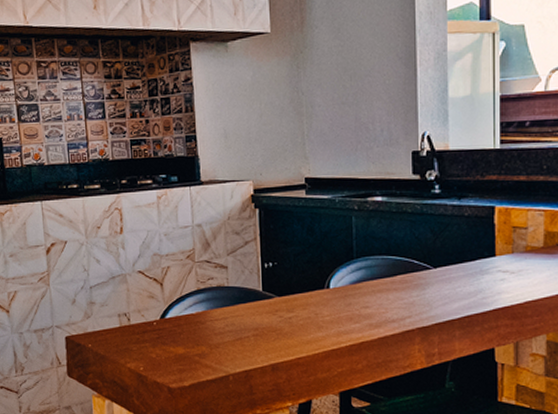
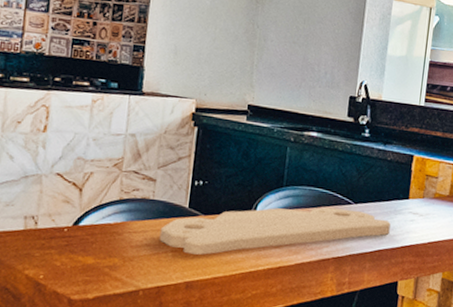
cutting board: none [239,275,478,336] -> present [159,207,391,255]

